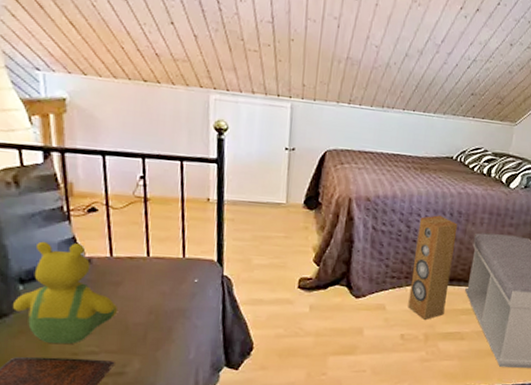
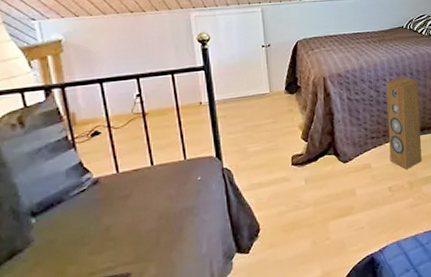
teddy bear: present [12,241,117,344] -> none [26,167,128,270]

